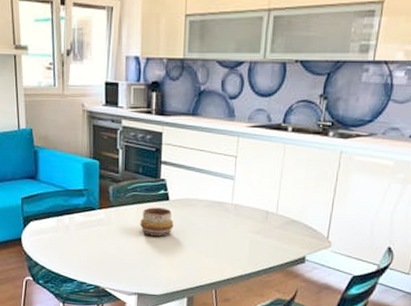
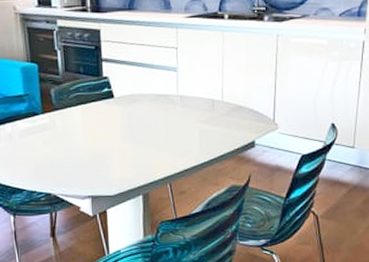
decorative bowl: present [140,207,174,237] -> none [86,106,121,136]

